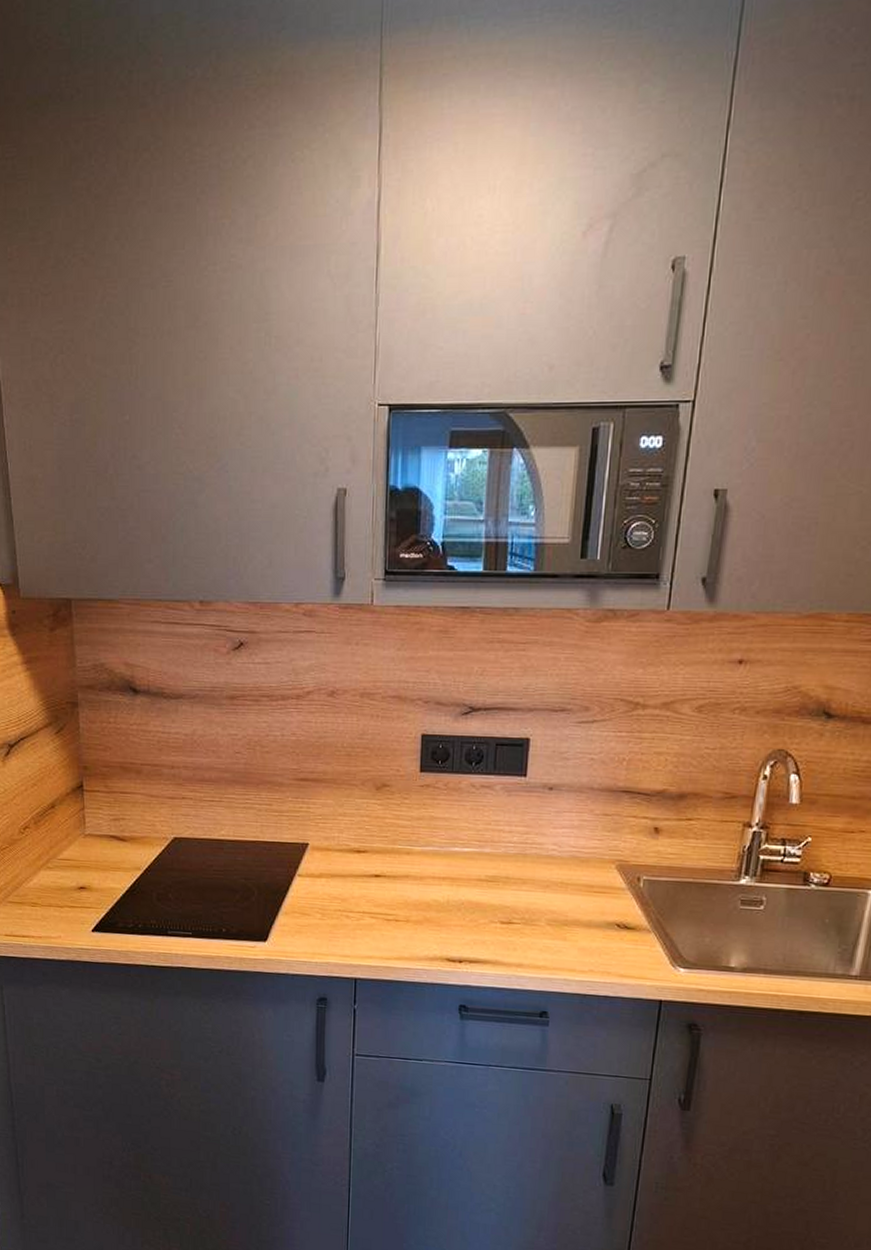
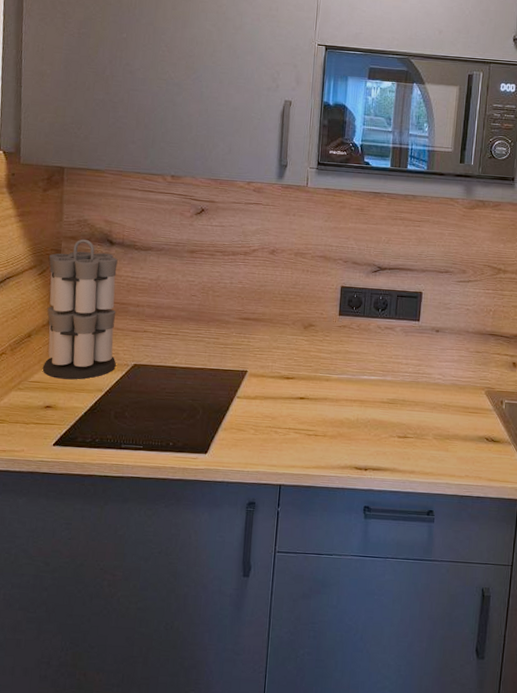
spice rack: none [64,687,153,857] -> present [42,239,118,380]

